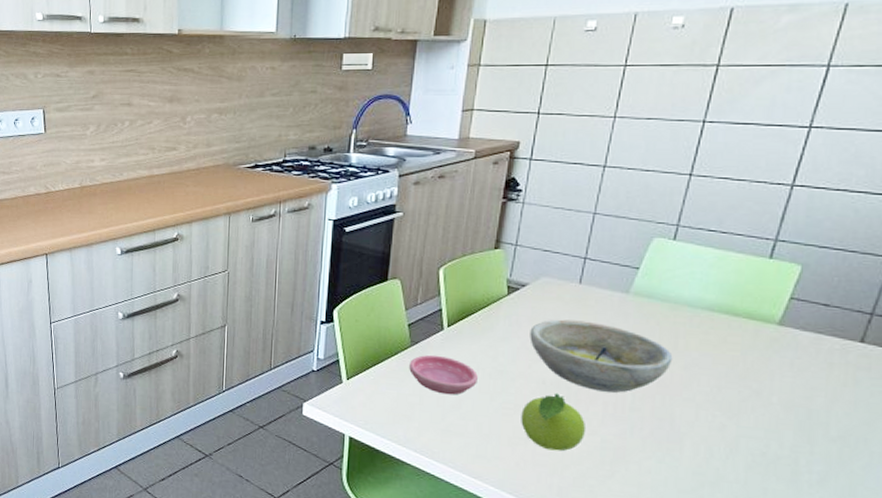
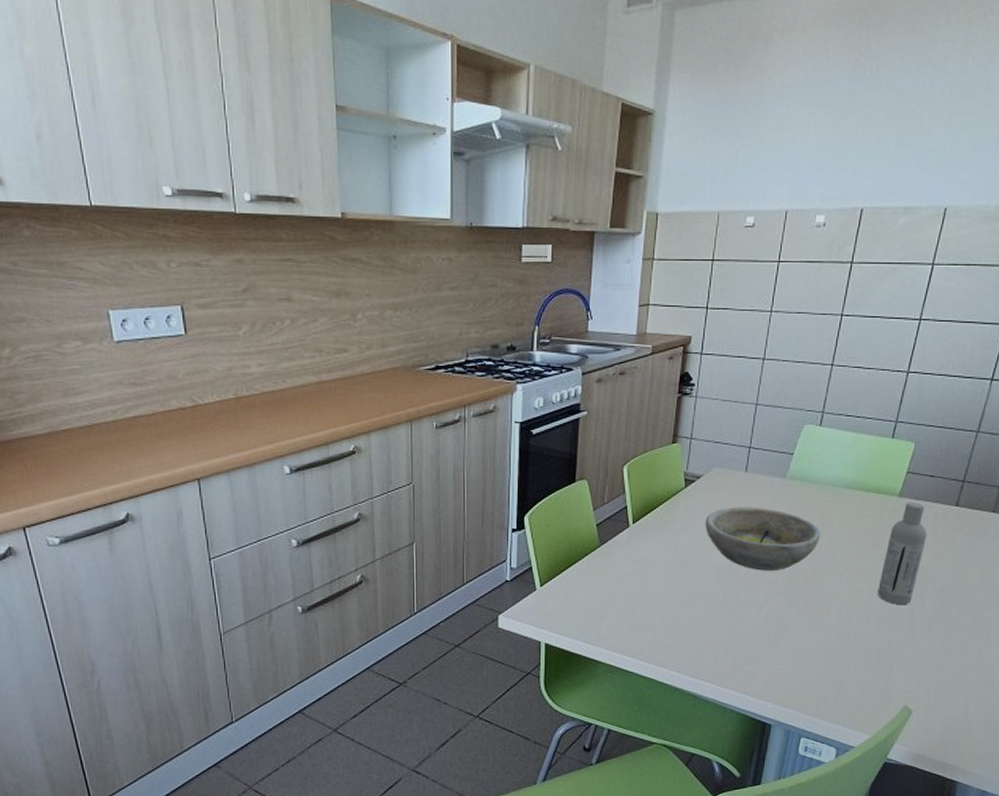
saucer: present [409,354,478,395] -> none [599,552,661,590]
fruit: present [521,393,585,451] -> none [700,577,753,631]
bottle: none [746,332,819,450] -> present [877,502,927,604]

